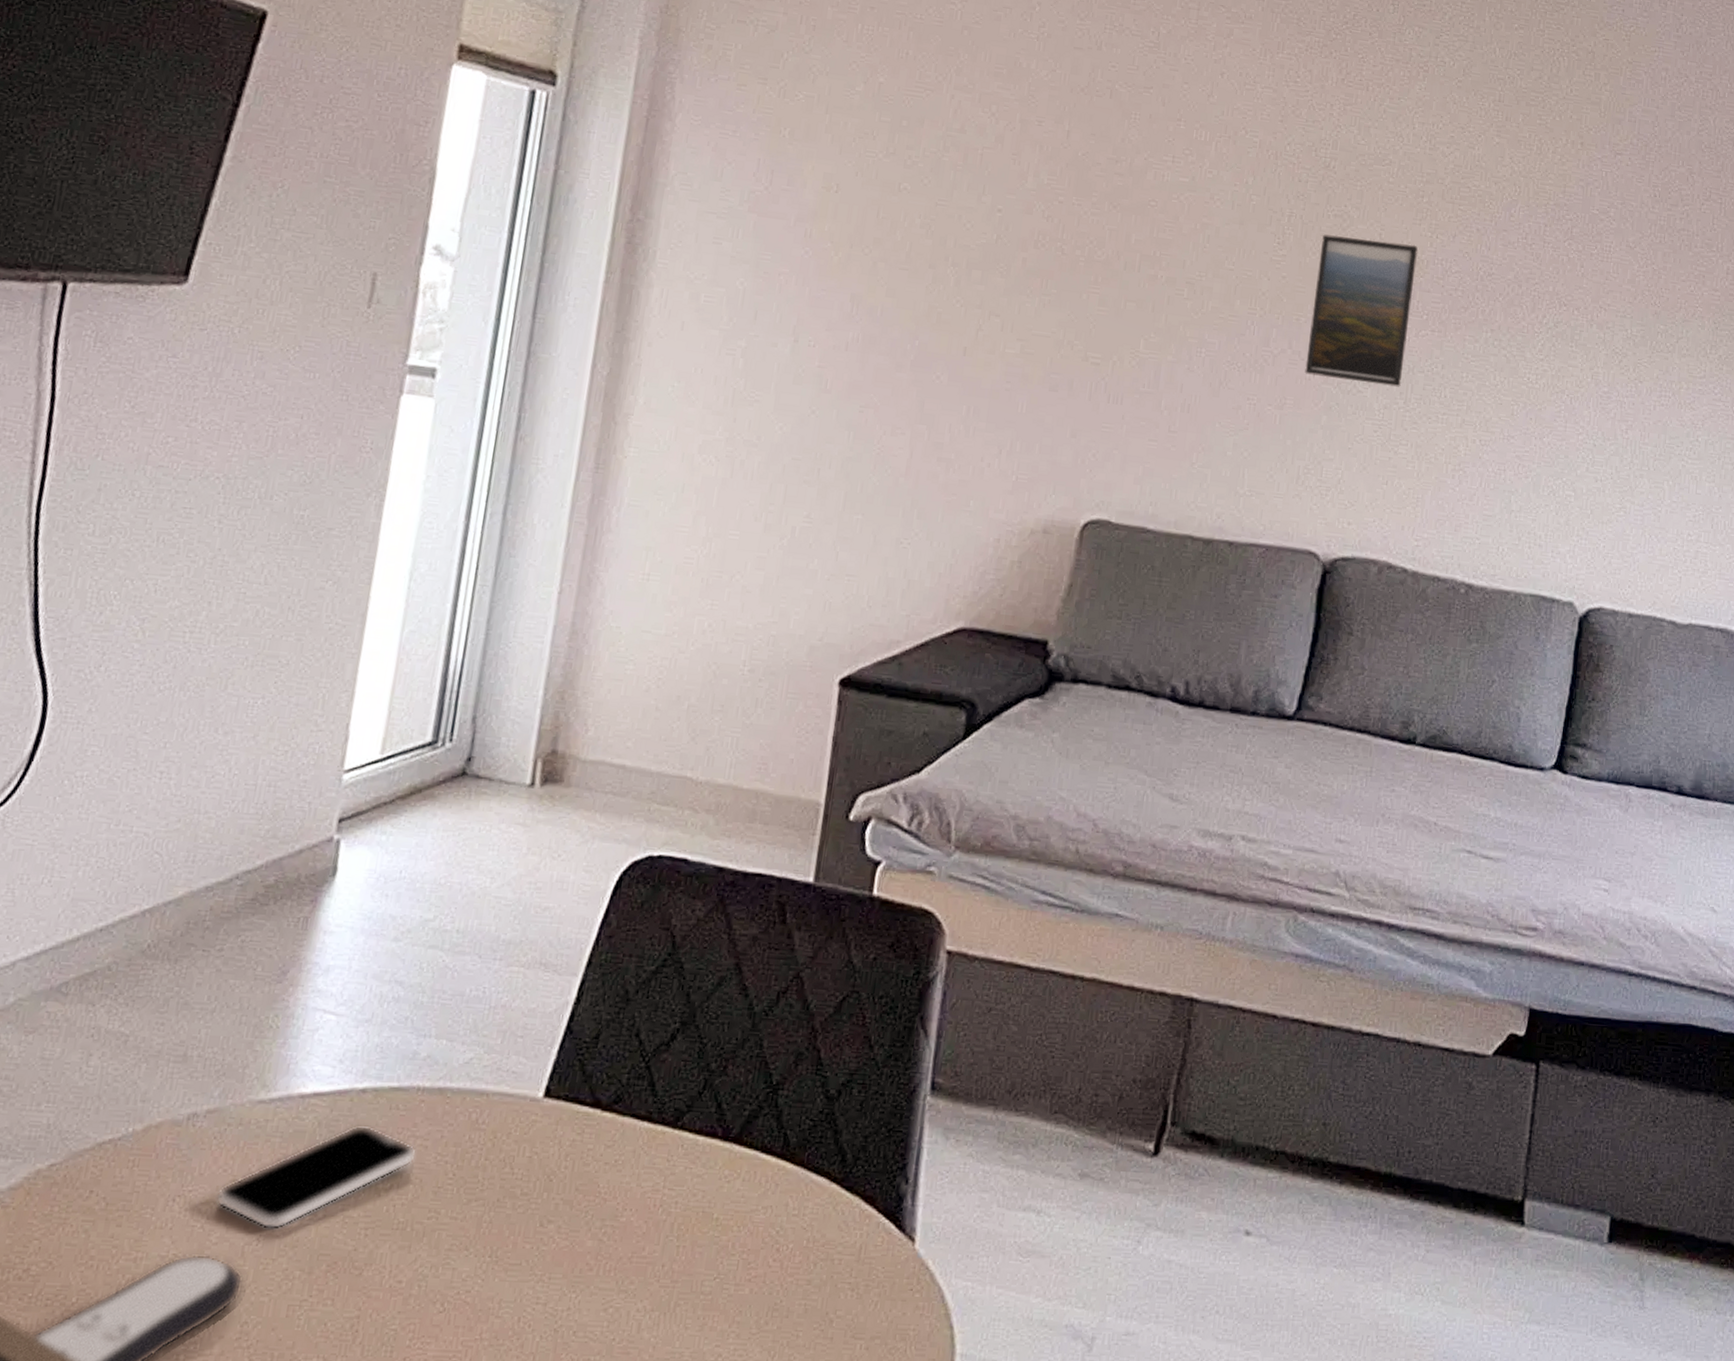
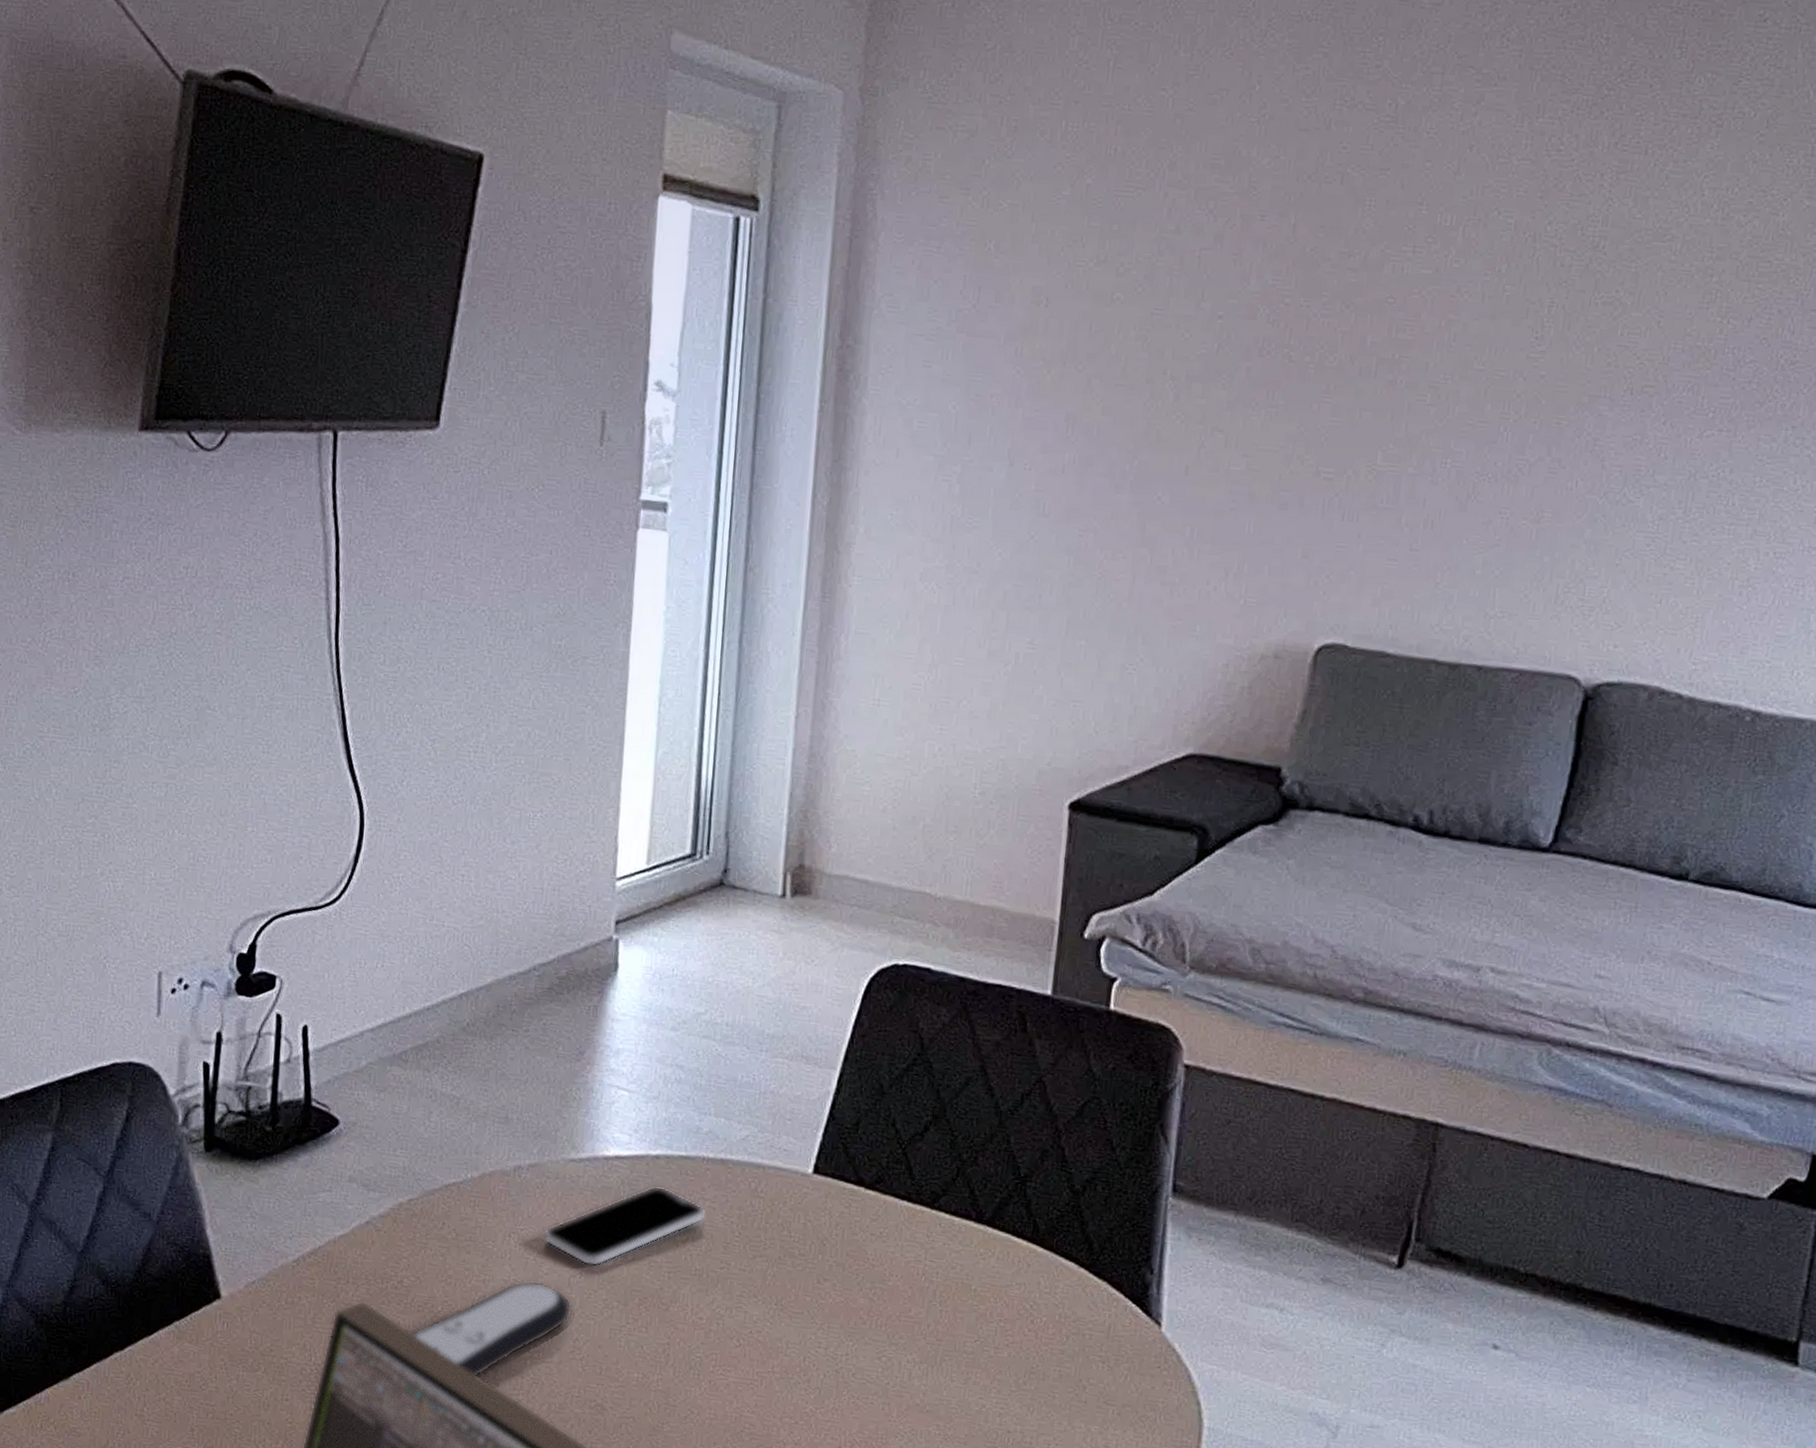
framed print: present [1305,234,1418,387] -> none [1566,325,1704,495]

